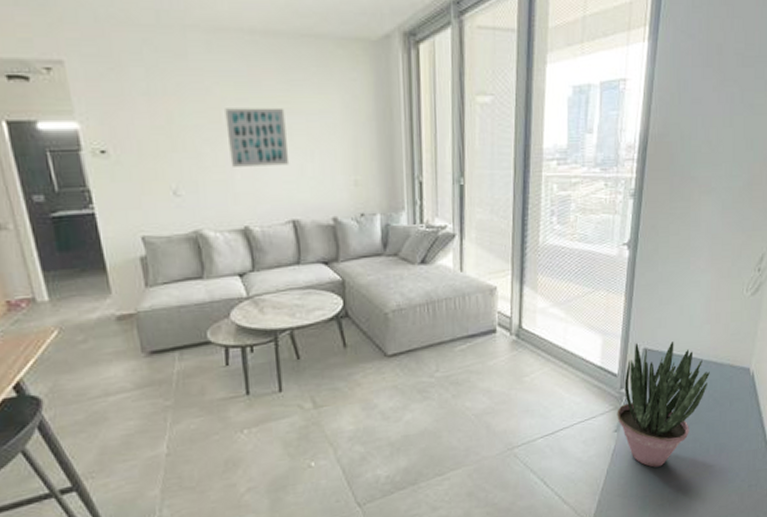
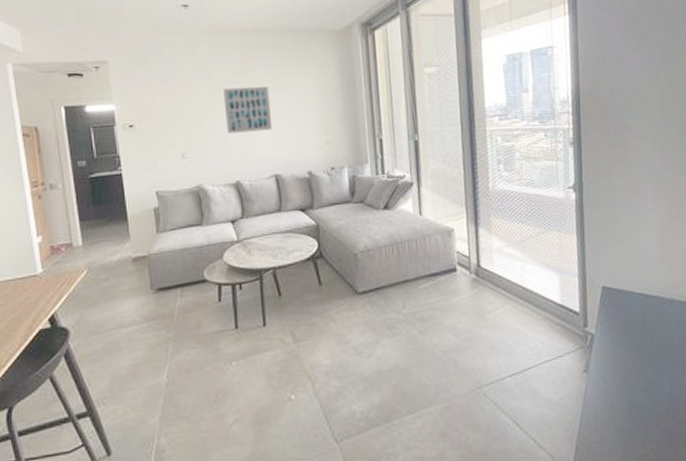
potted plant: present [617,341,710,468] -> none [583,280,676,412]

